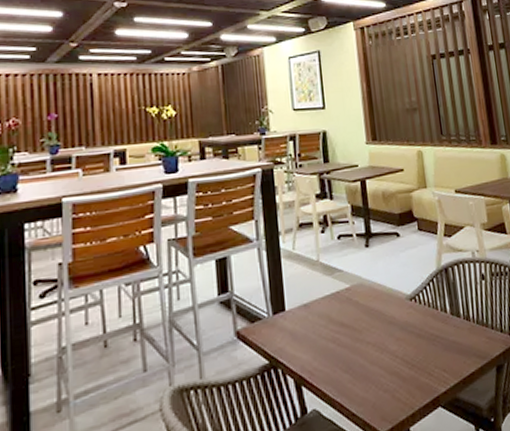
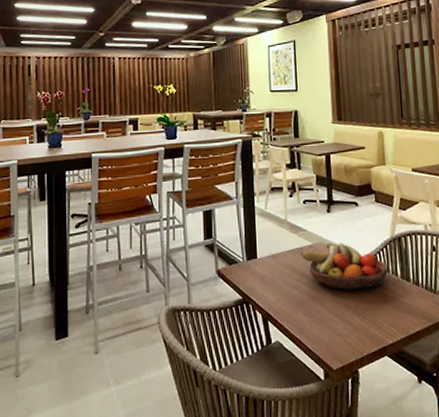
fruit bowl: none [337,281,437,336] -> present [301,243,389,290]

